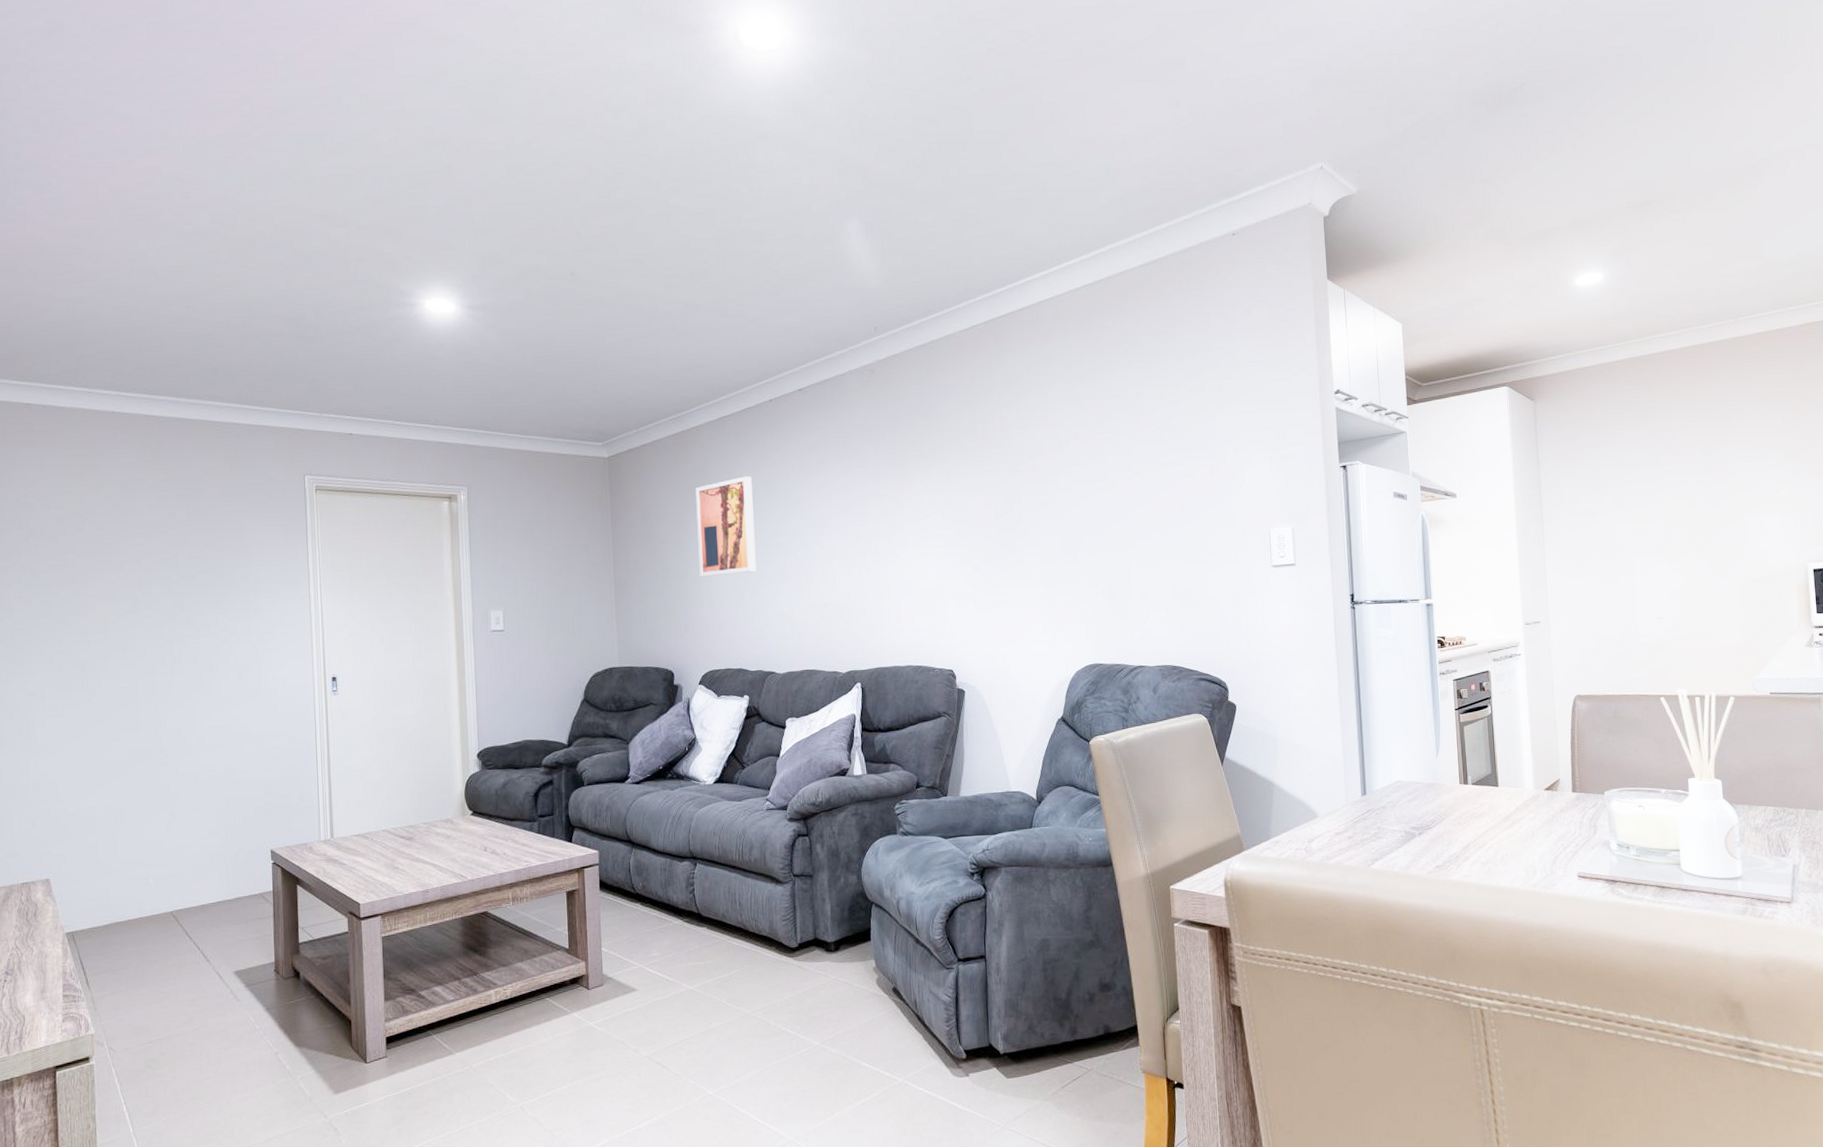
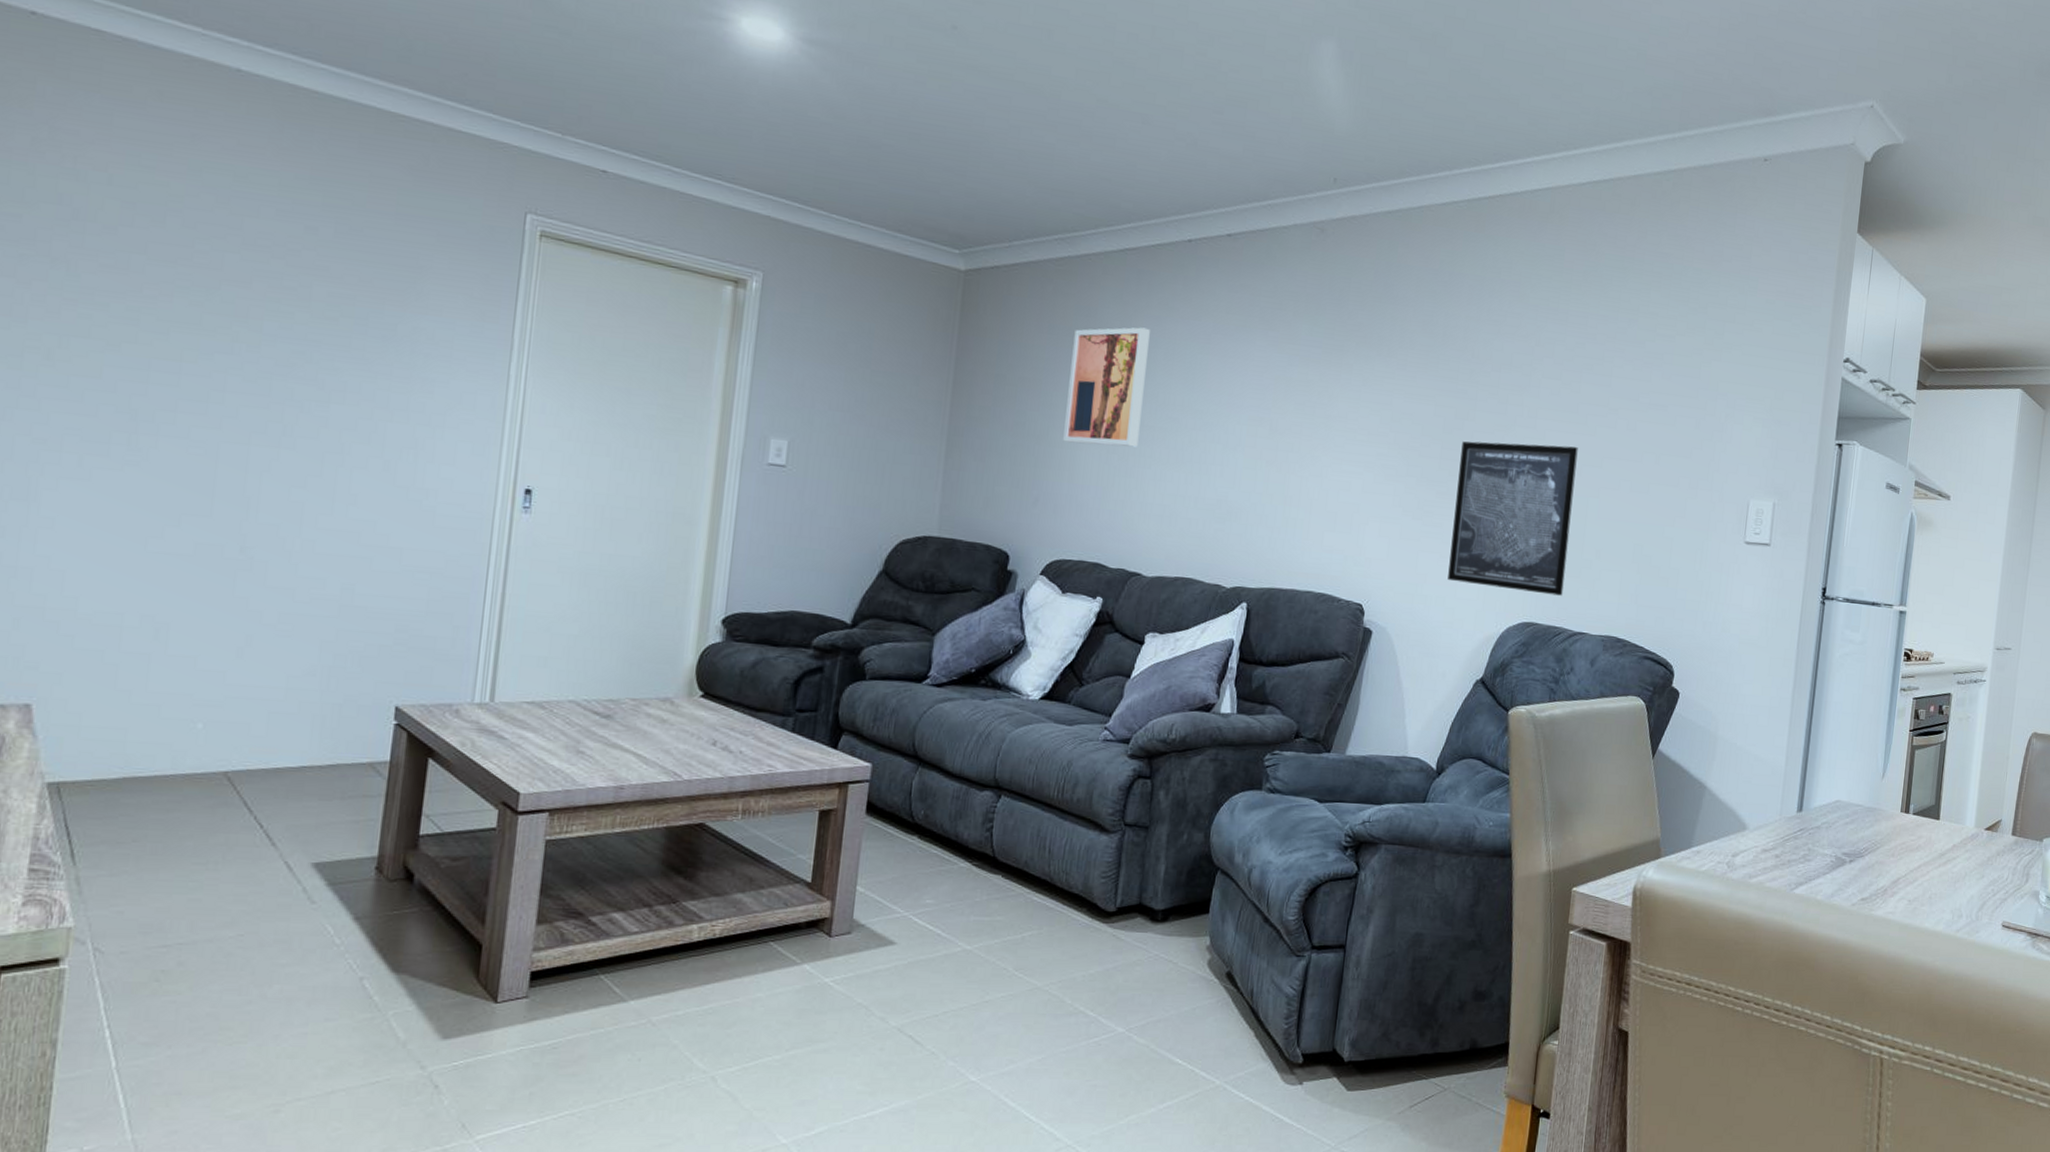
wall art: none [1013,510,1119,639] -> present [1448,441,1578,596]

